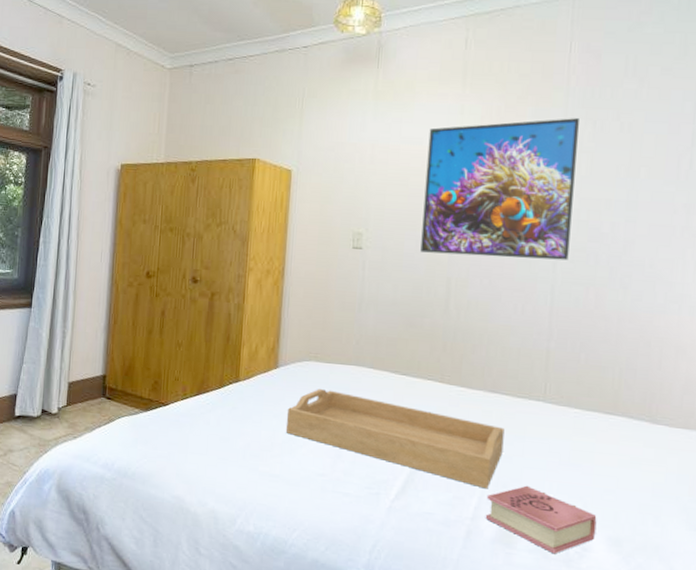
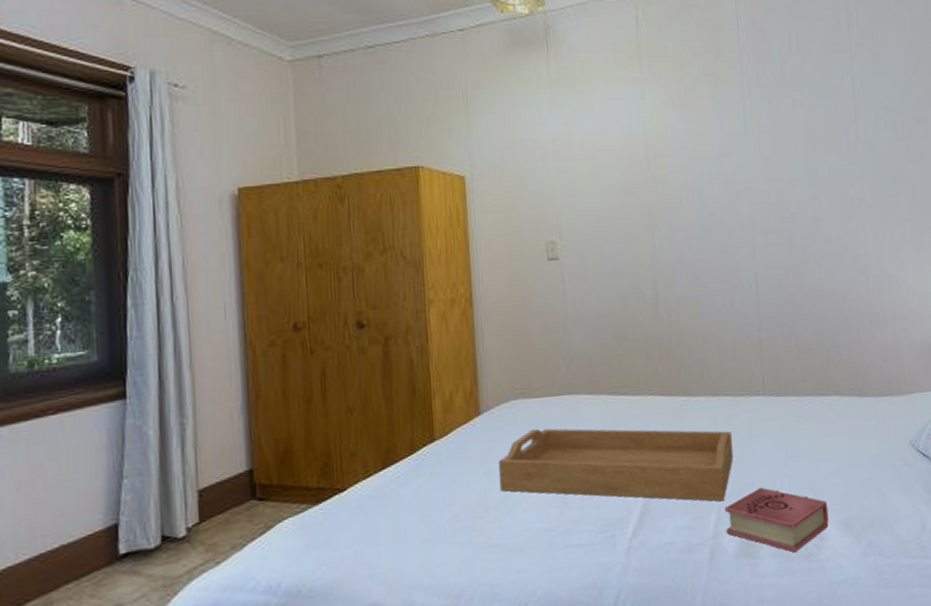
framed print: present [420,118,579,260] -> none [612,98,766,255]

